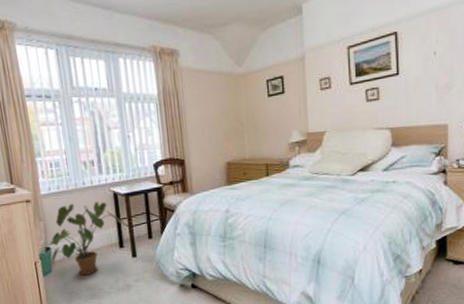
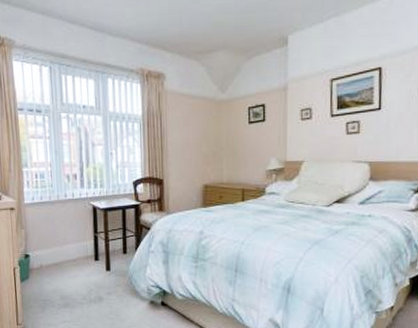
house plant: present [48,201,122,276] -> none [27,213,99,285]

